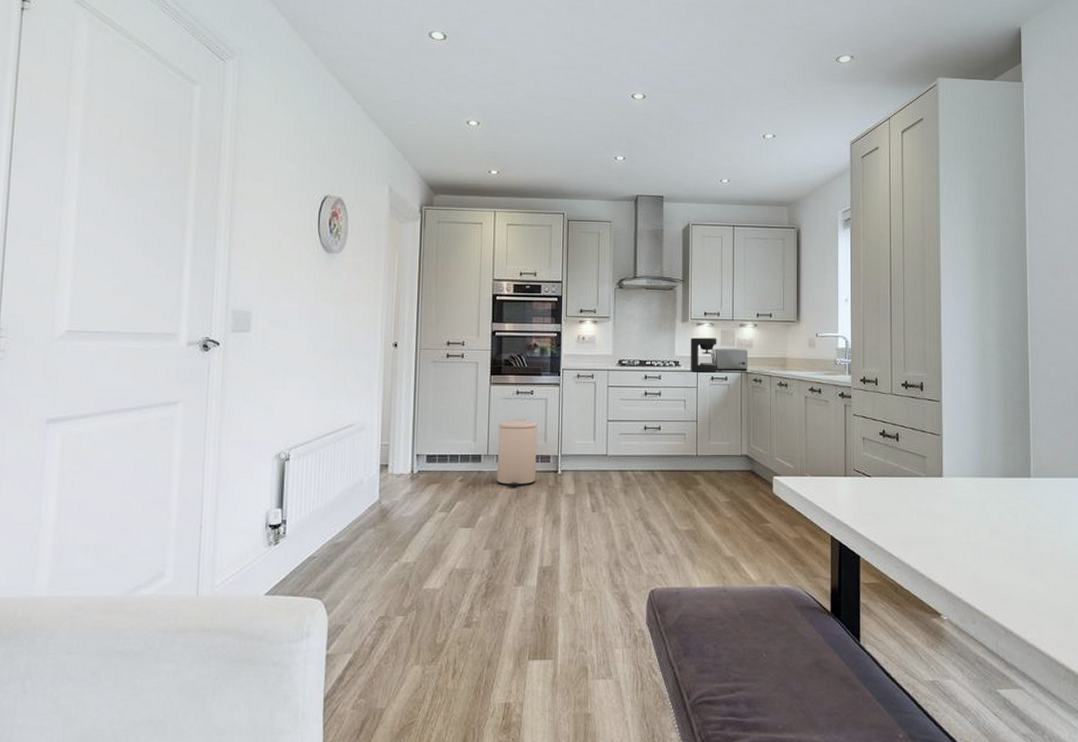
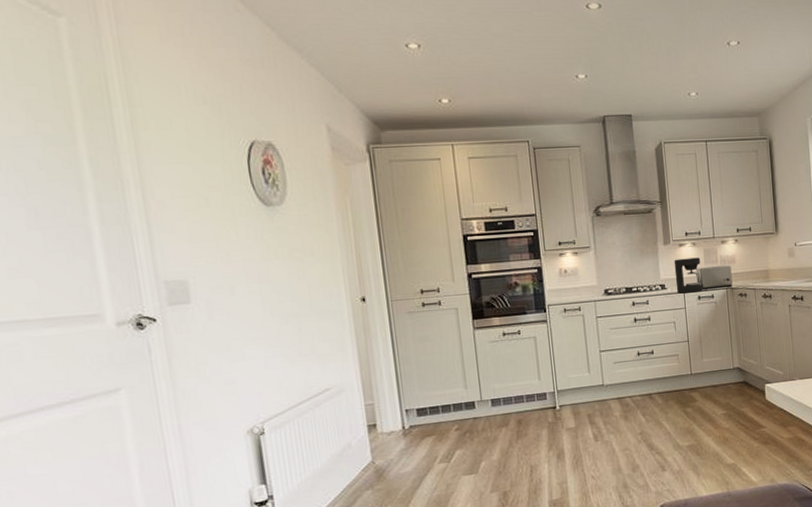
pedal bin: present [496,419,538,486] -> none [488,360,535,429]

